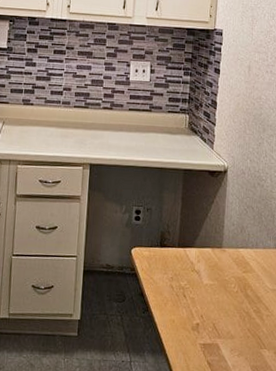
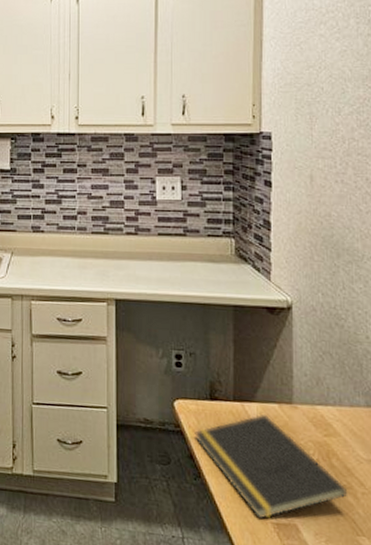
notepad: none [146,257,257,342] -> present [194,414,348,519]

